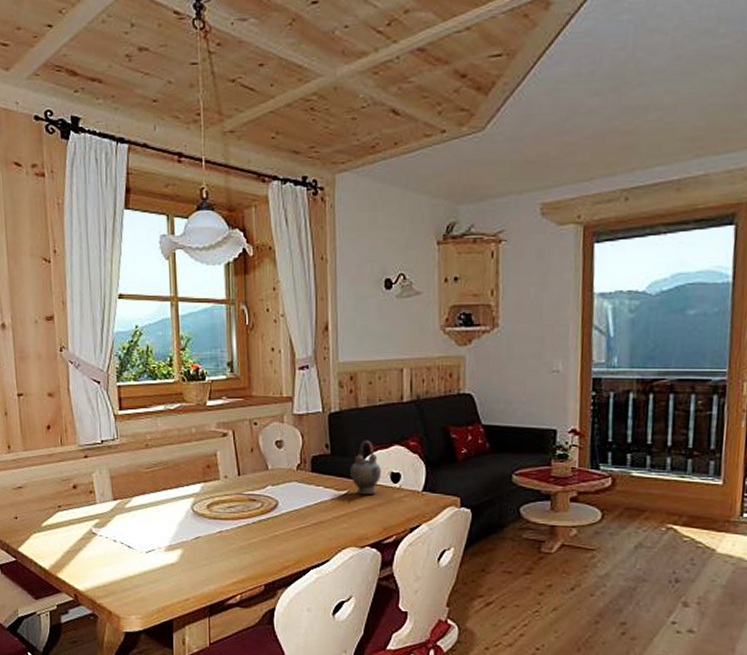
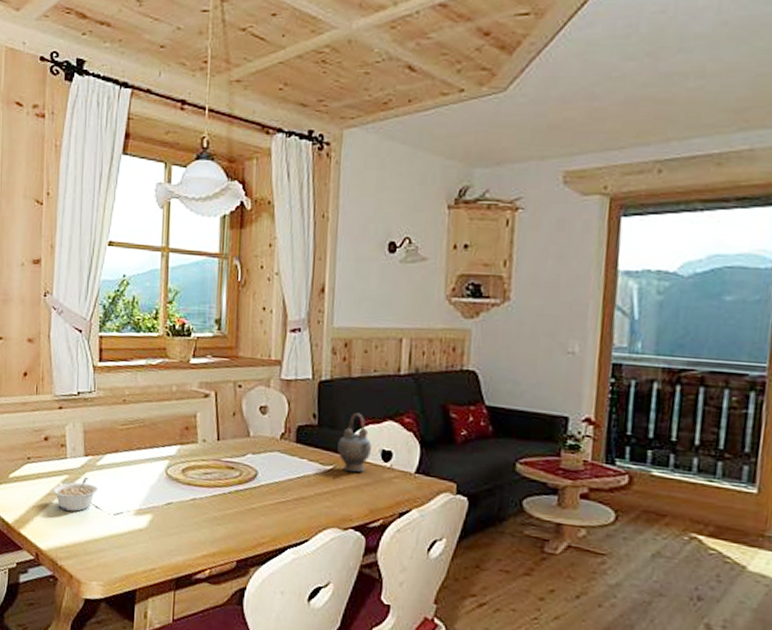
legume: none [85,519,129,553] -> present [52,476,98,511]

